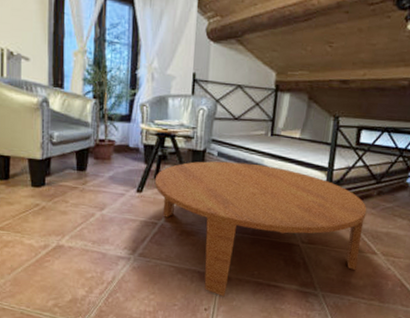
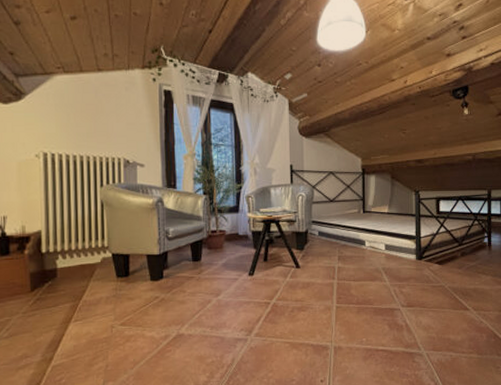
coffee table: present [154,161,367,297] -> none [264,239,454,366]

